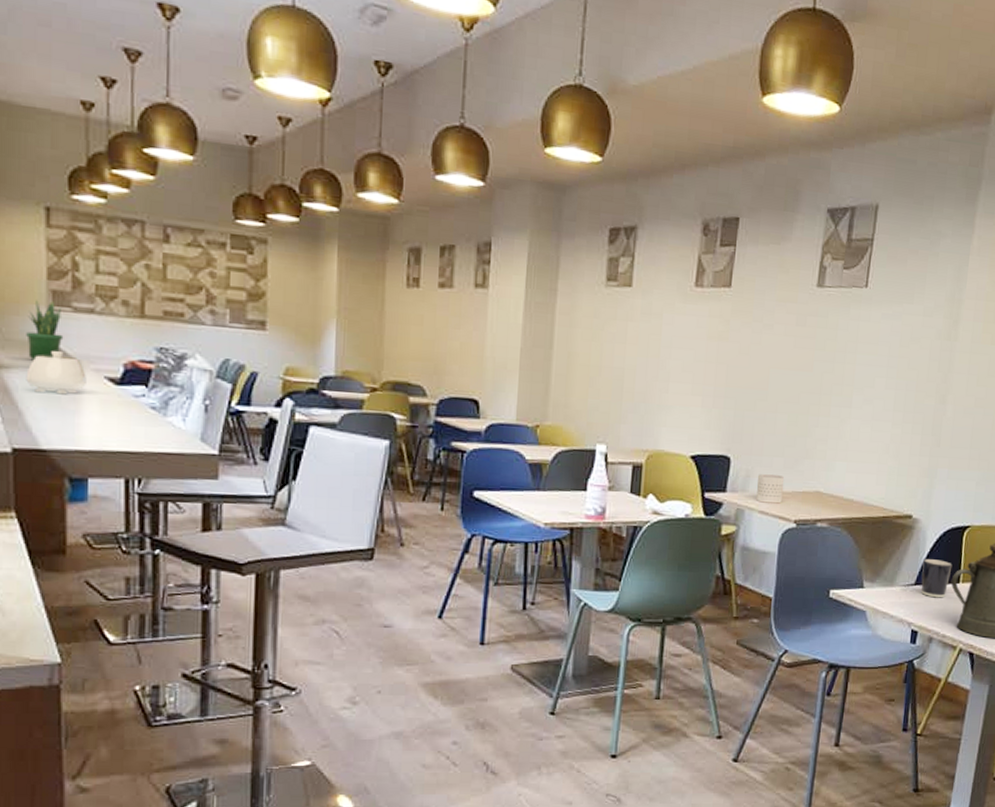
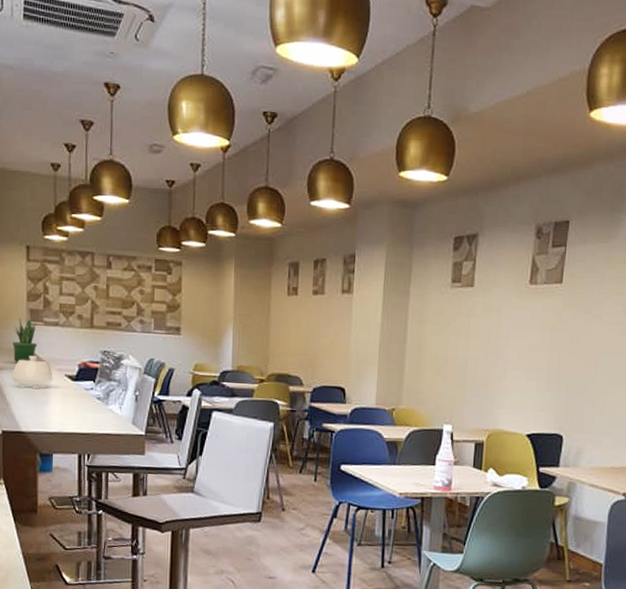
mug: present [756,473,785,504] -> none [587,450,614,478]

